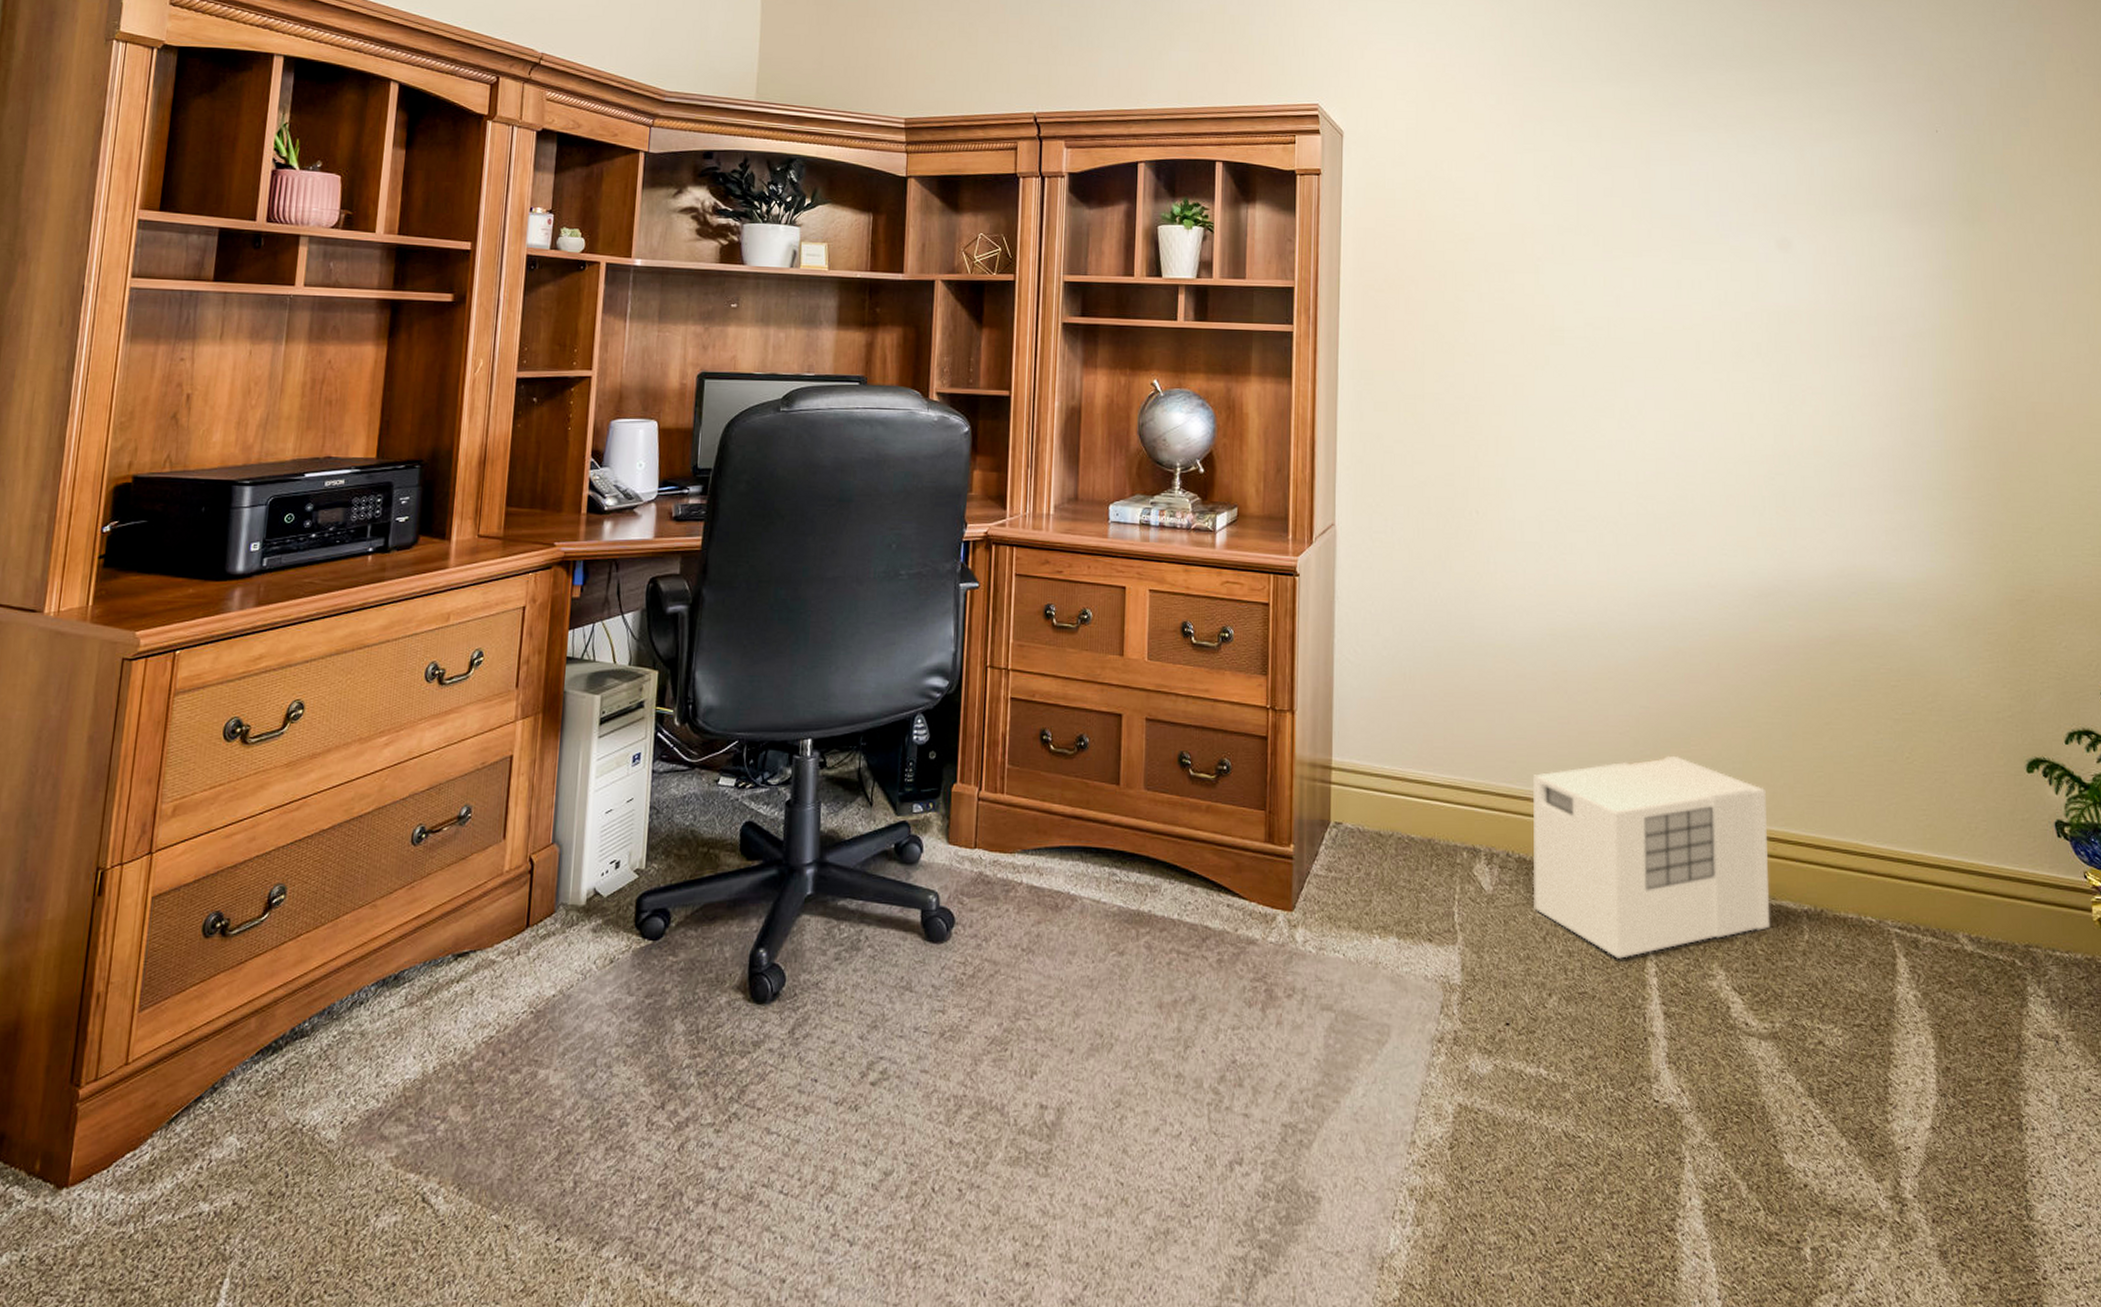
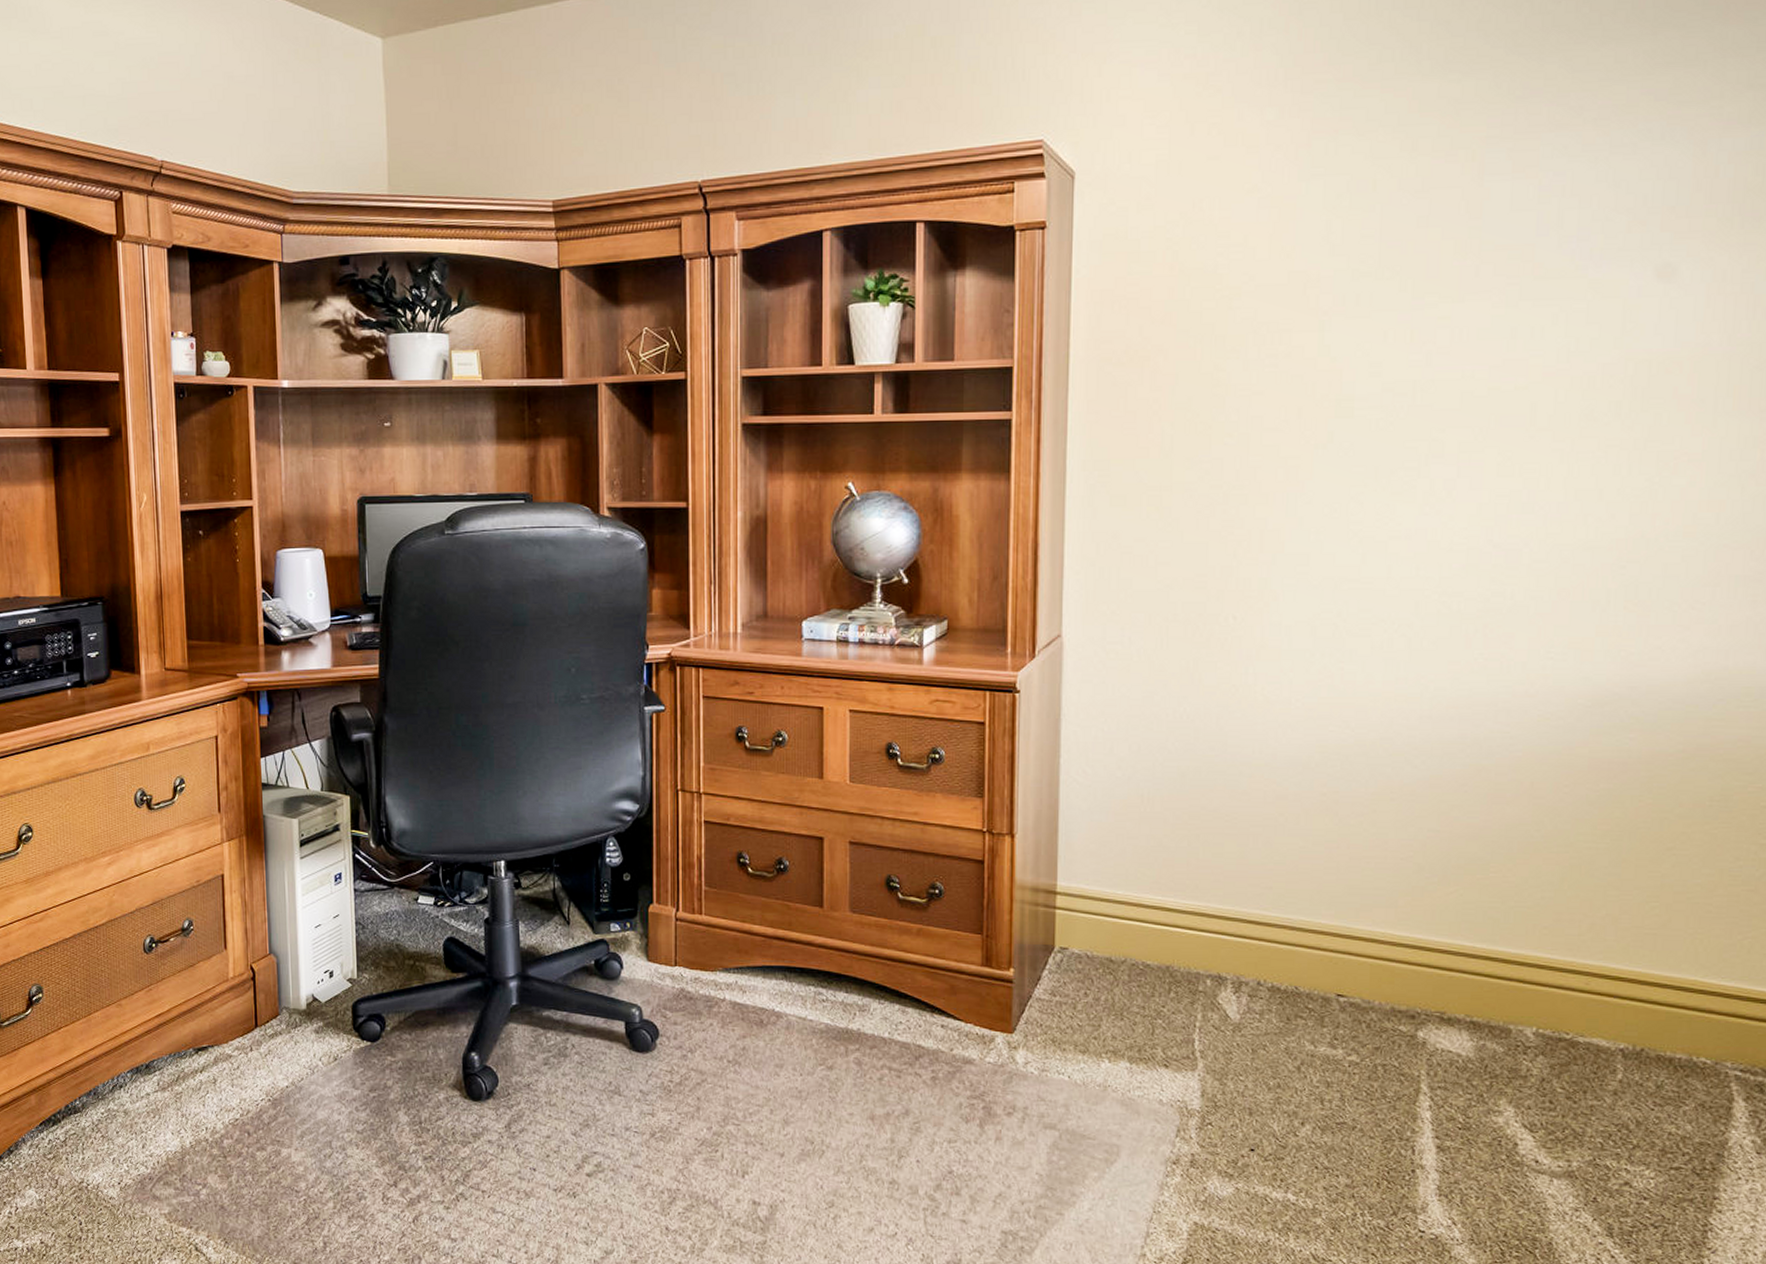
storage box: present [1532,755,1771,959] -> none [1286,882,1582,1091]

